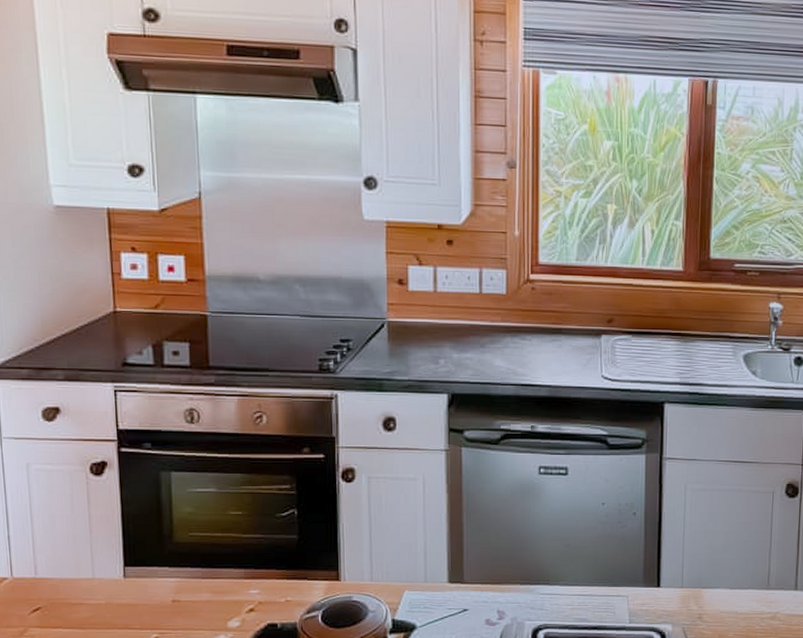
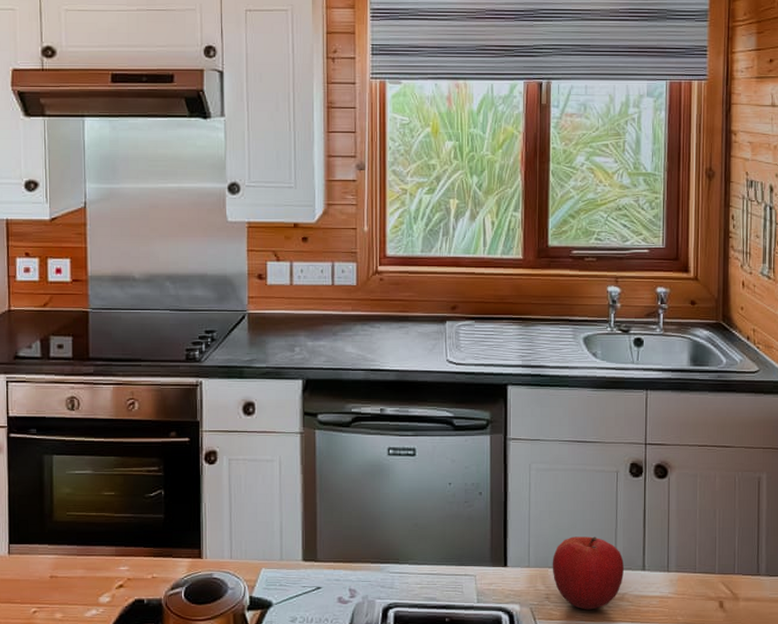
fruit: none [705,557,777,629] -> present [552,536,624,610]

